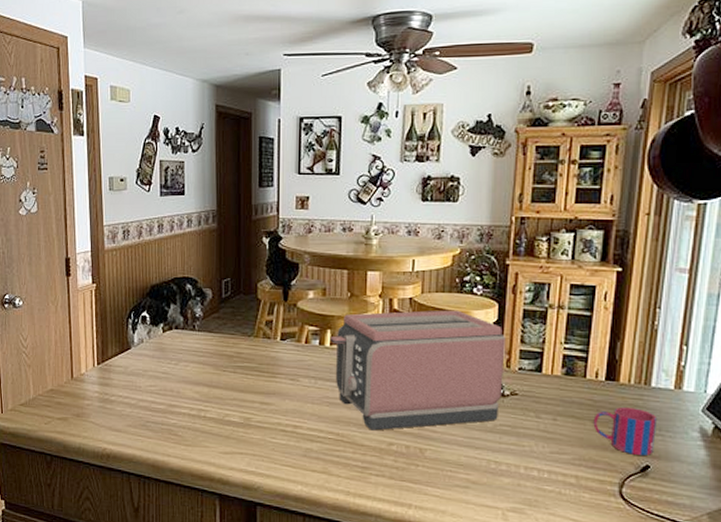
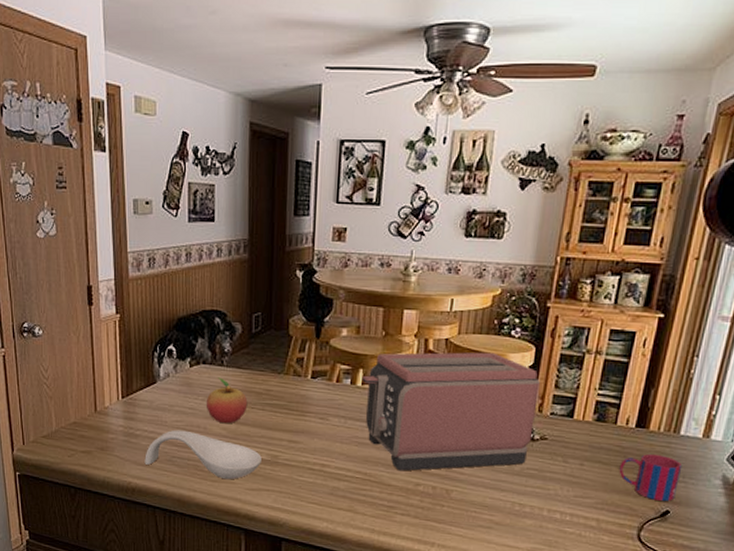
spoon rest: none [119,394,234,444] -> present [144,429,262,480]
fruit: none [178,341,219,388] -> present [206,377,248,424]

